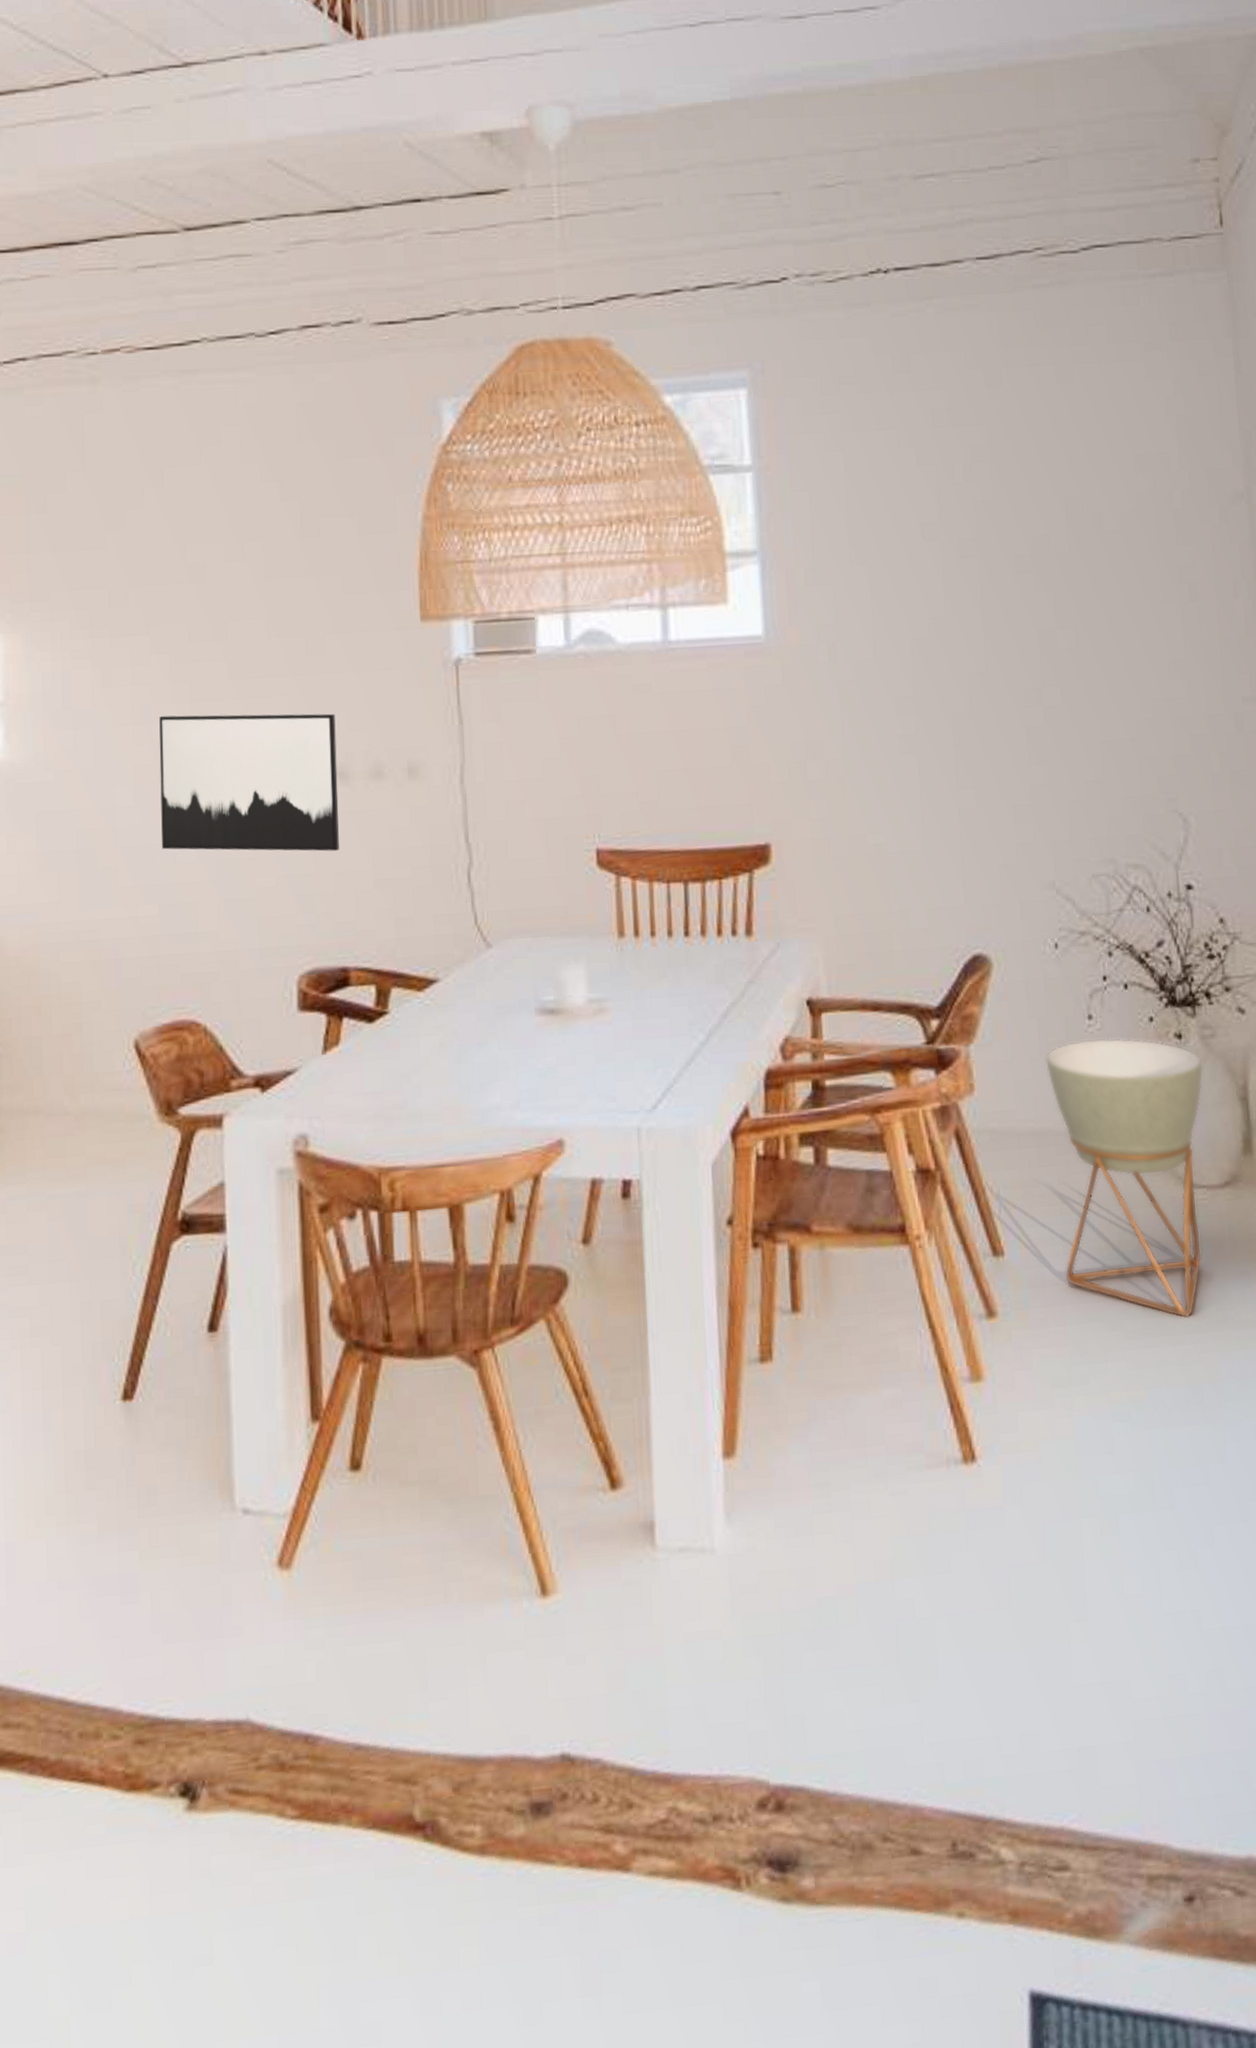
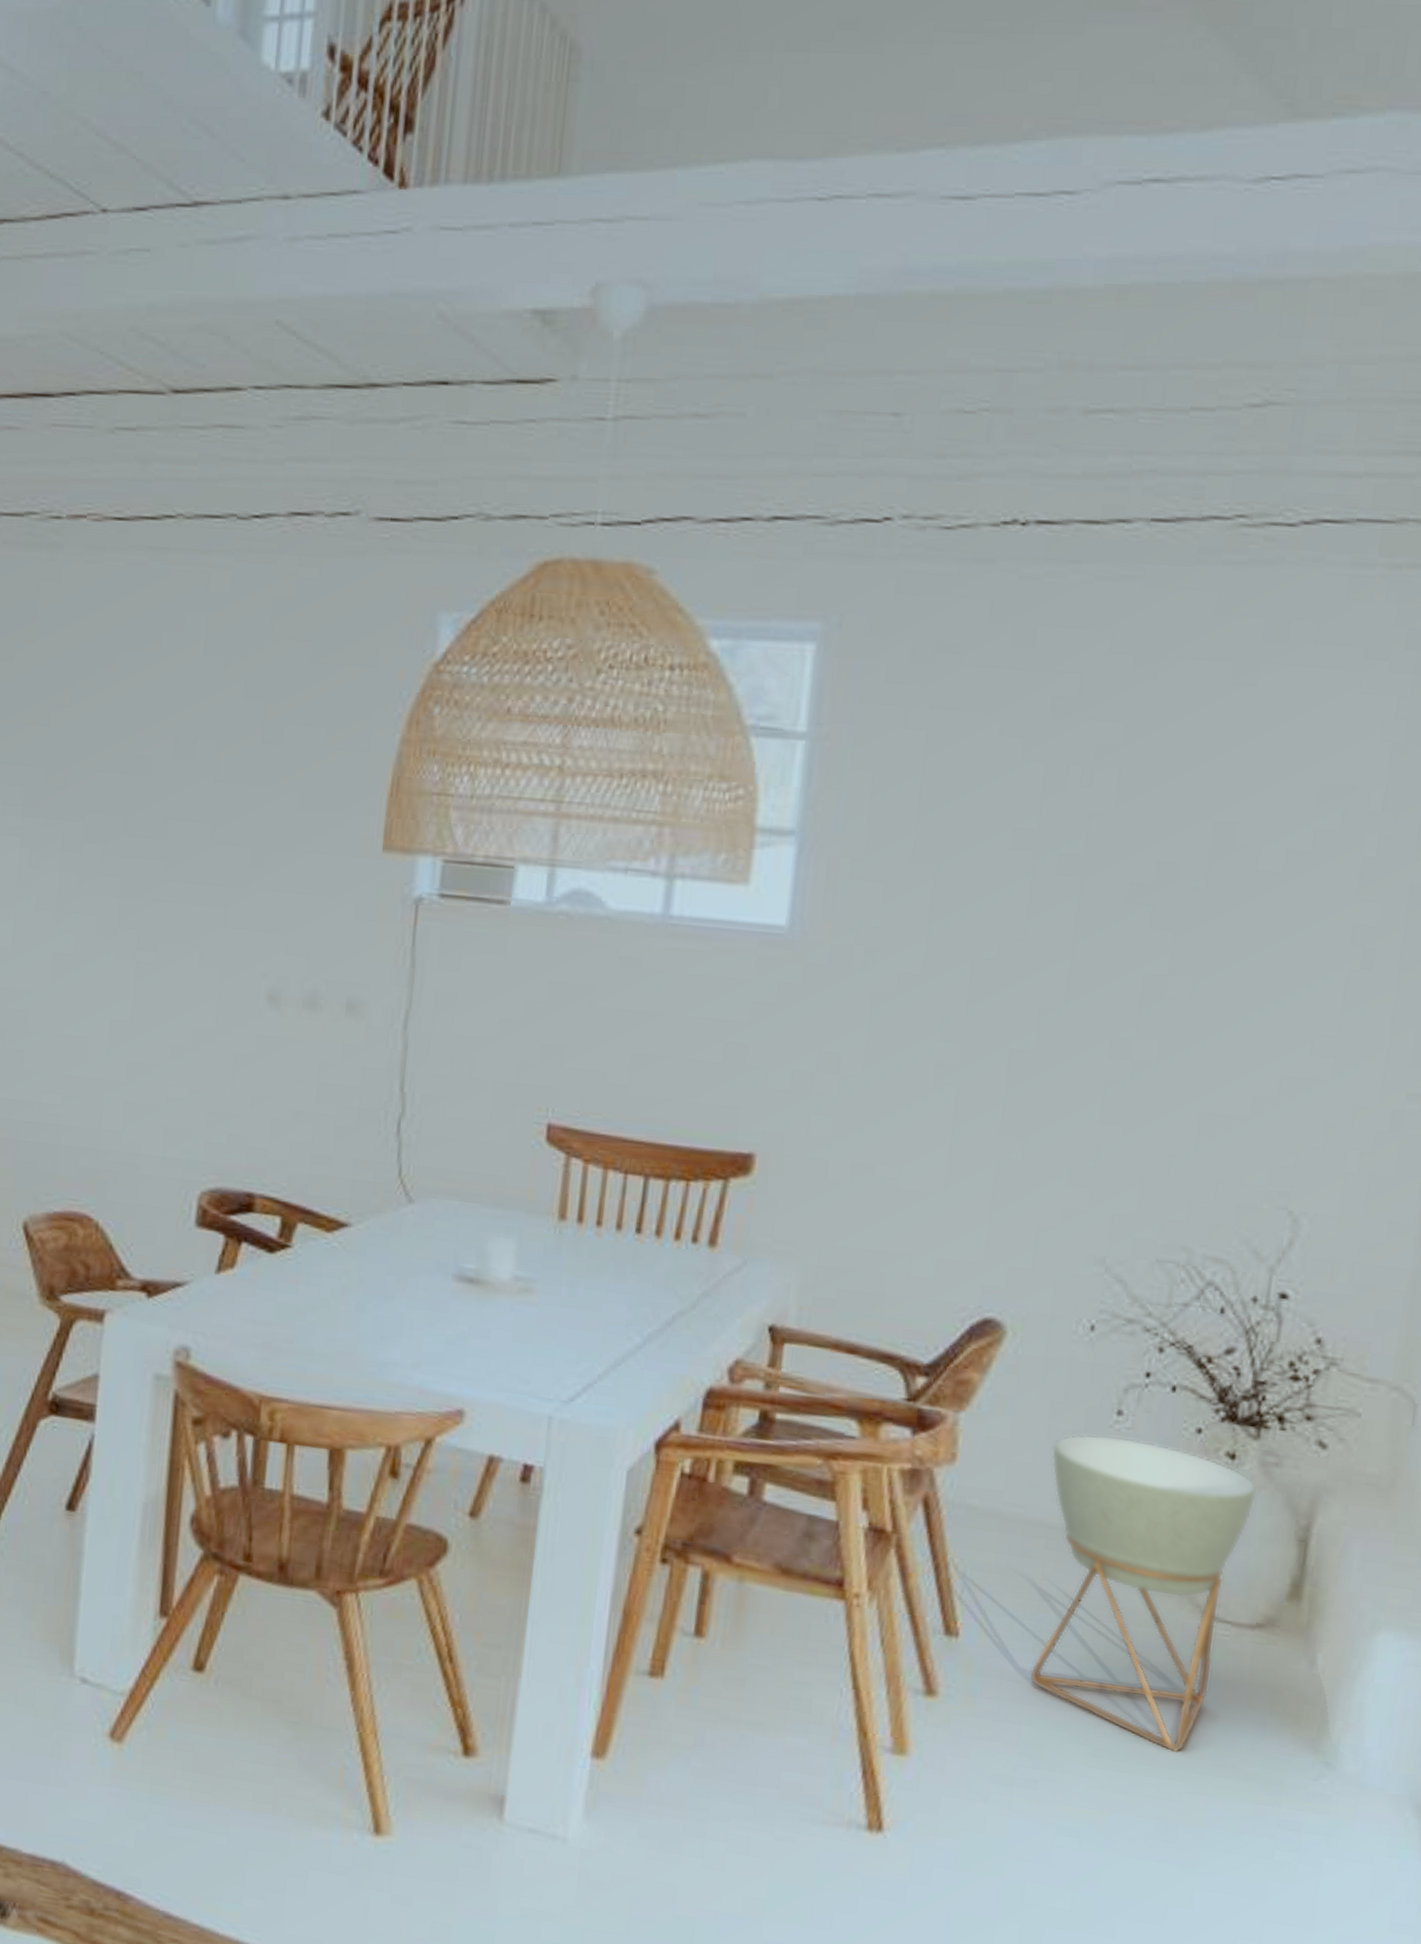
wall art: present [159,713,339,852] -> none [72,907,274,1075]

